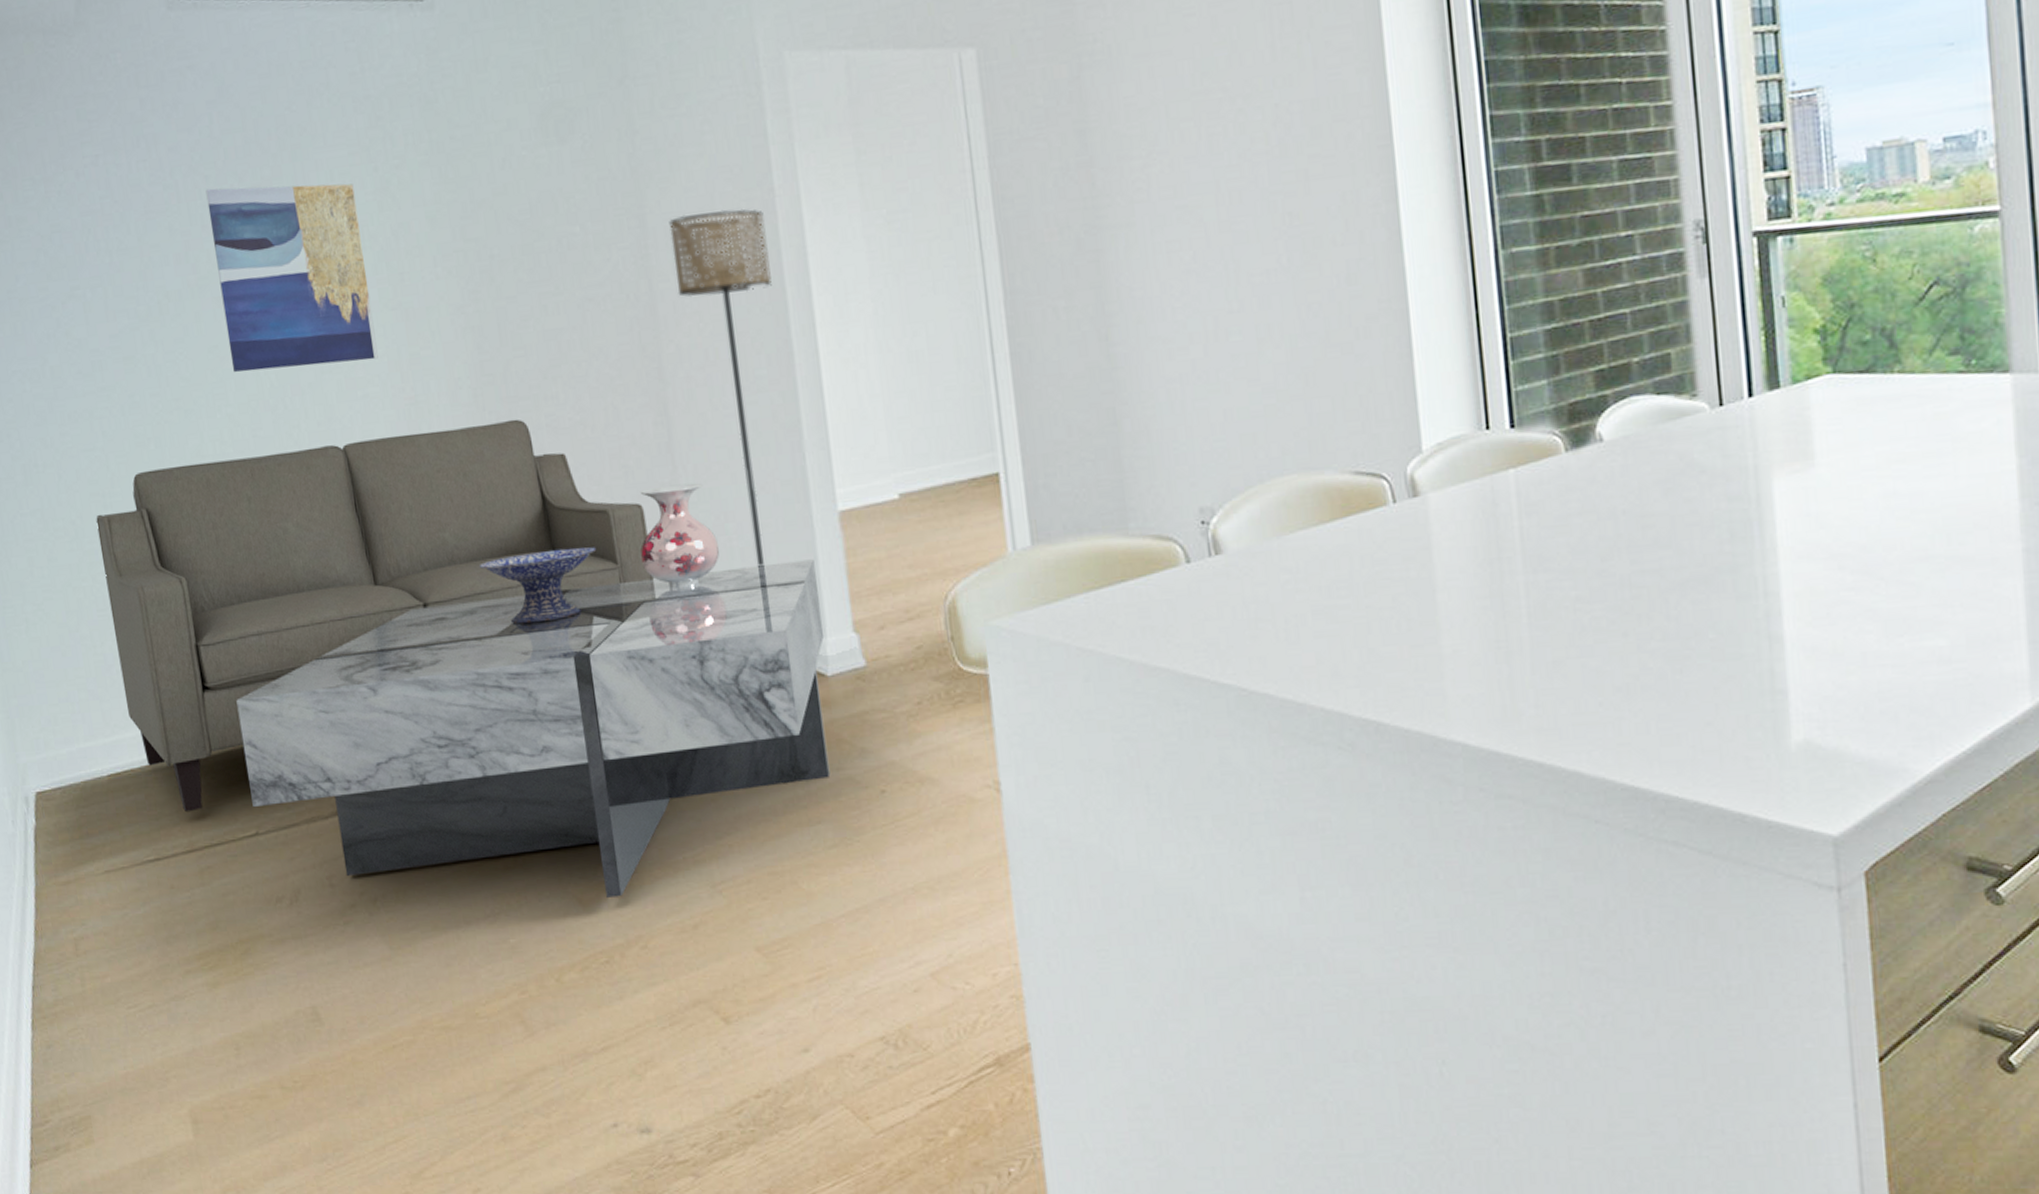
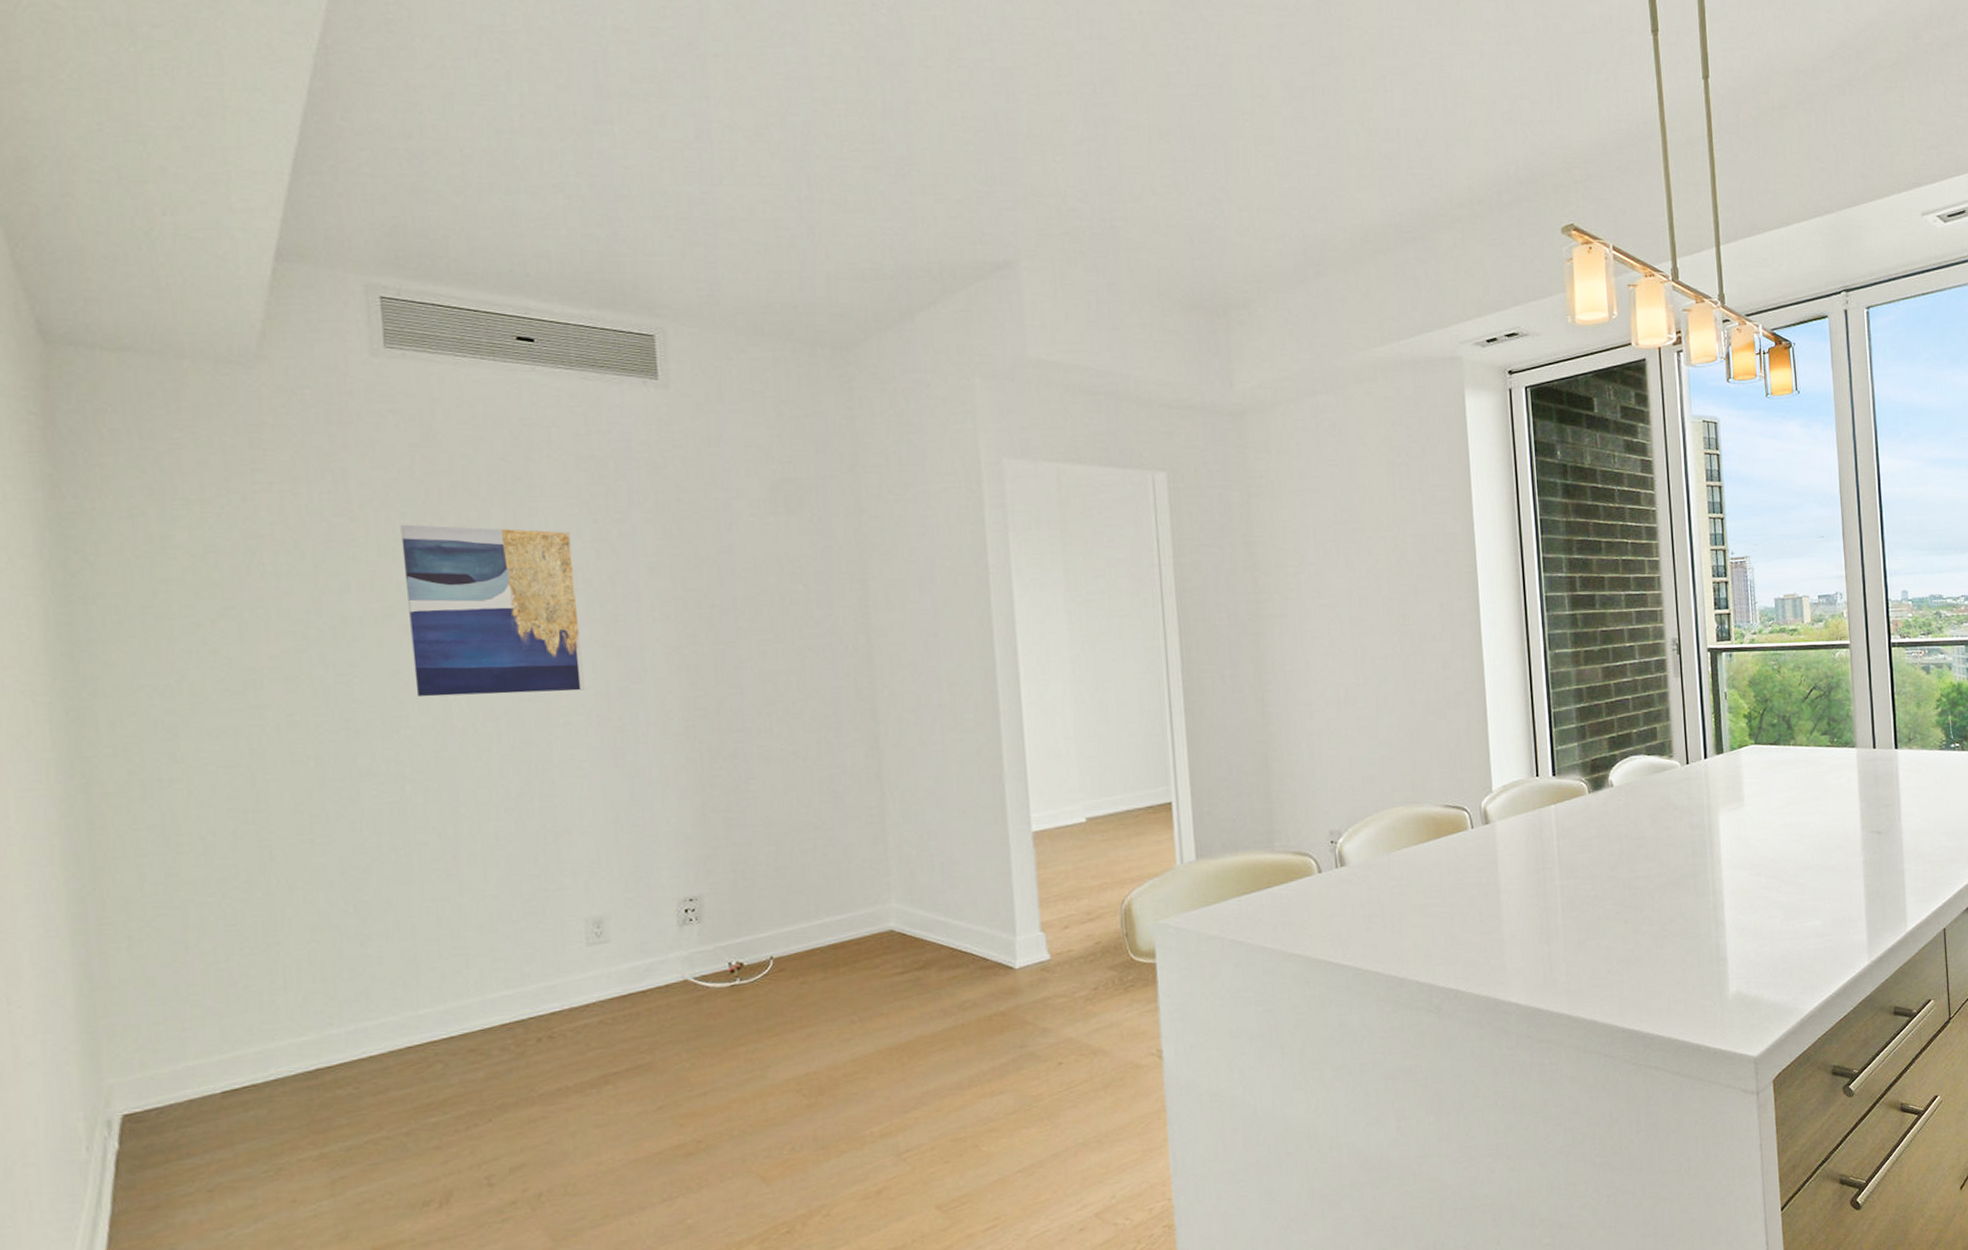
sofa: present [96,419,655,813] -> none [232,748,858,1125]
coffee table: present [236,559,831,898] -> none [392,871,1014,1174]
decorative bowl: present [479,547,597,624] -> none [679,862,802,931]
vase: present [640,482,720,588] -> none [844,806,921,897]
floor lamp: present [669,208,772,567] -> none [890,581,982,878]

